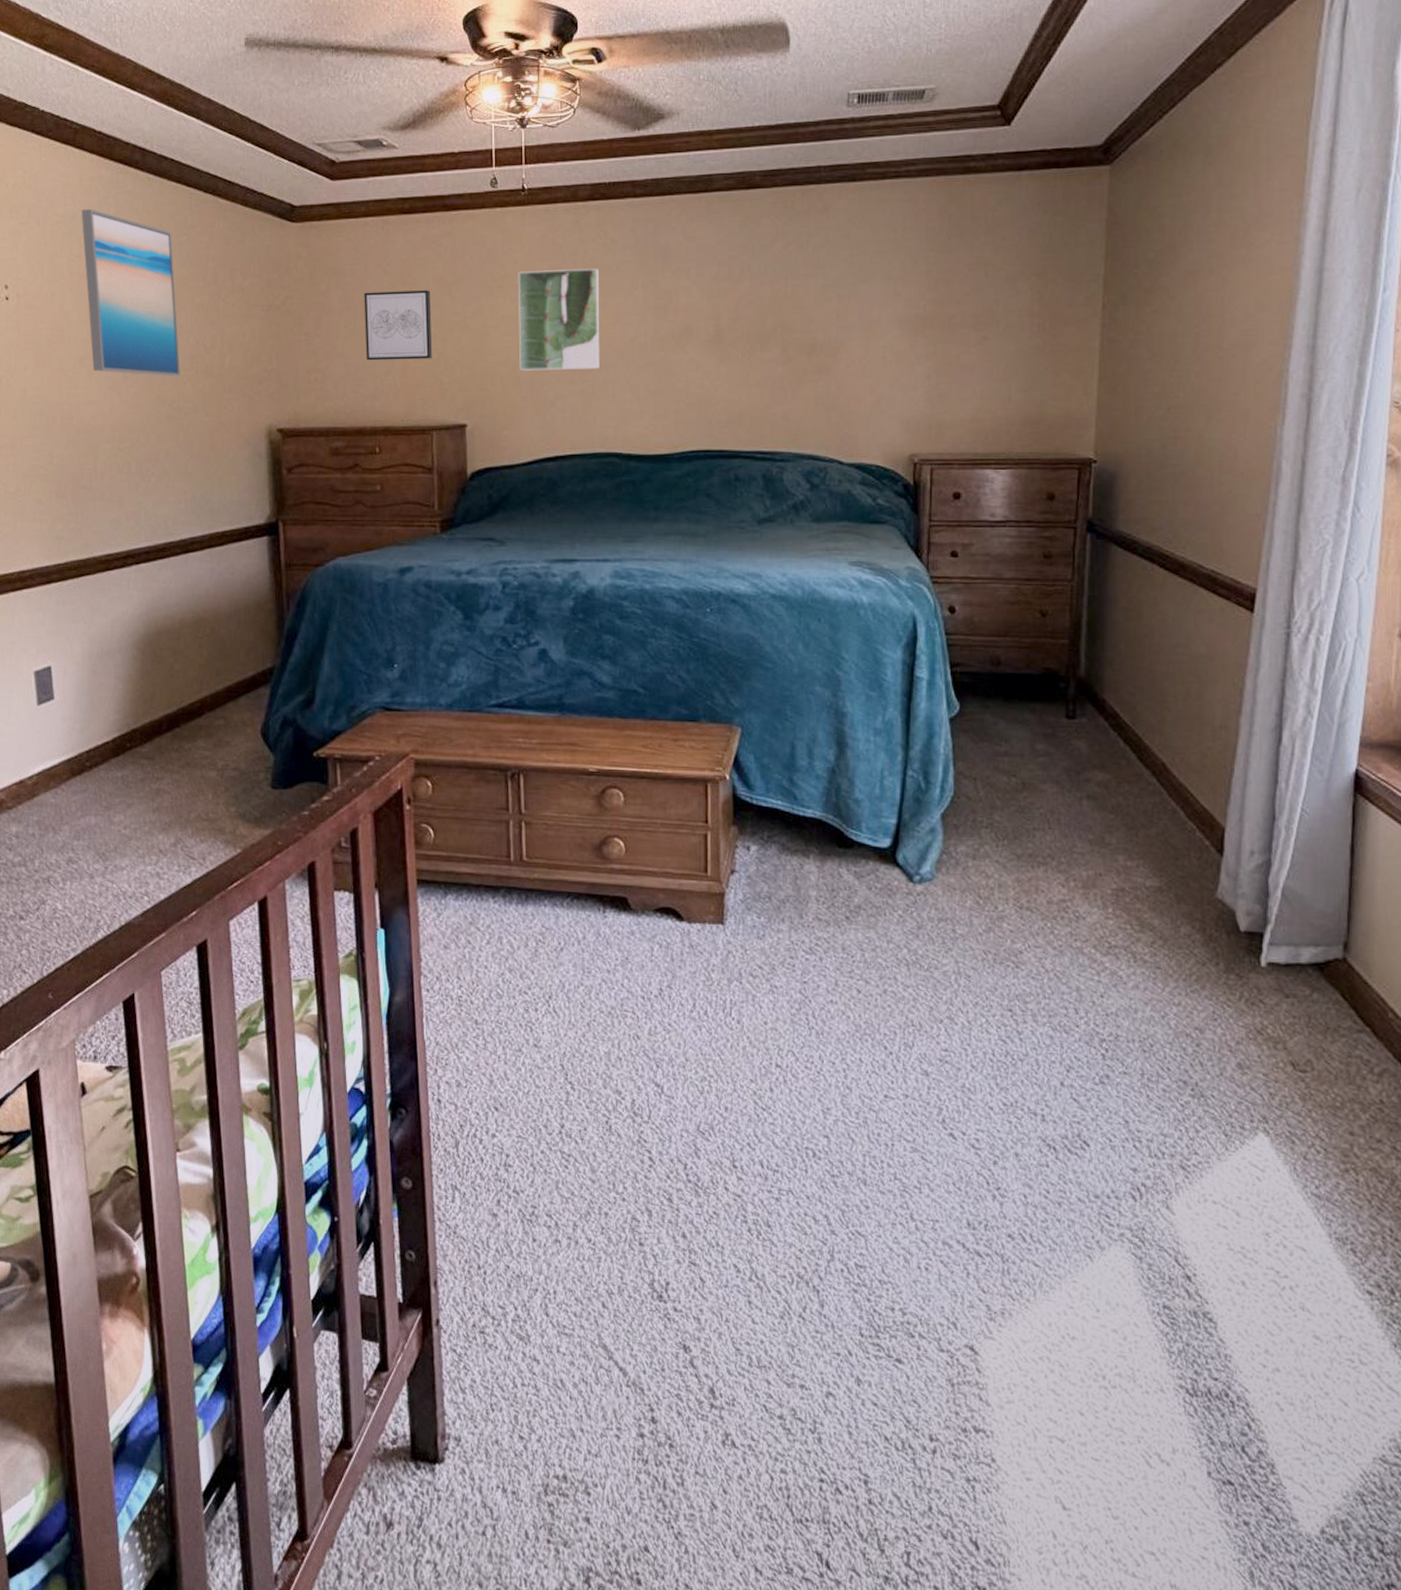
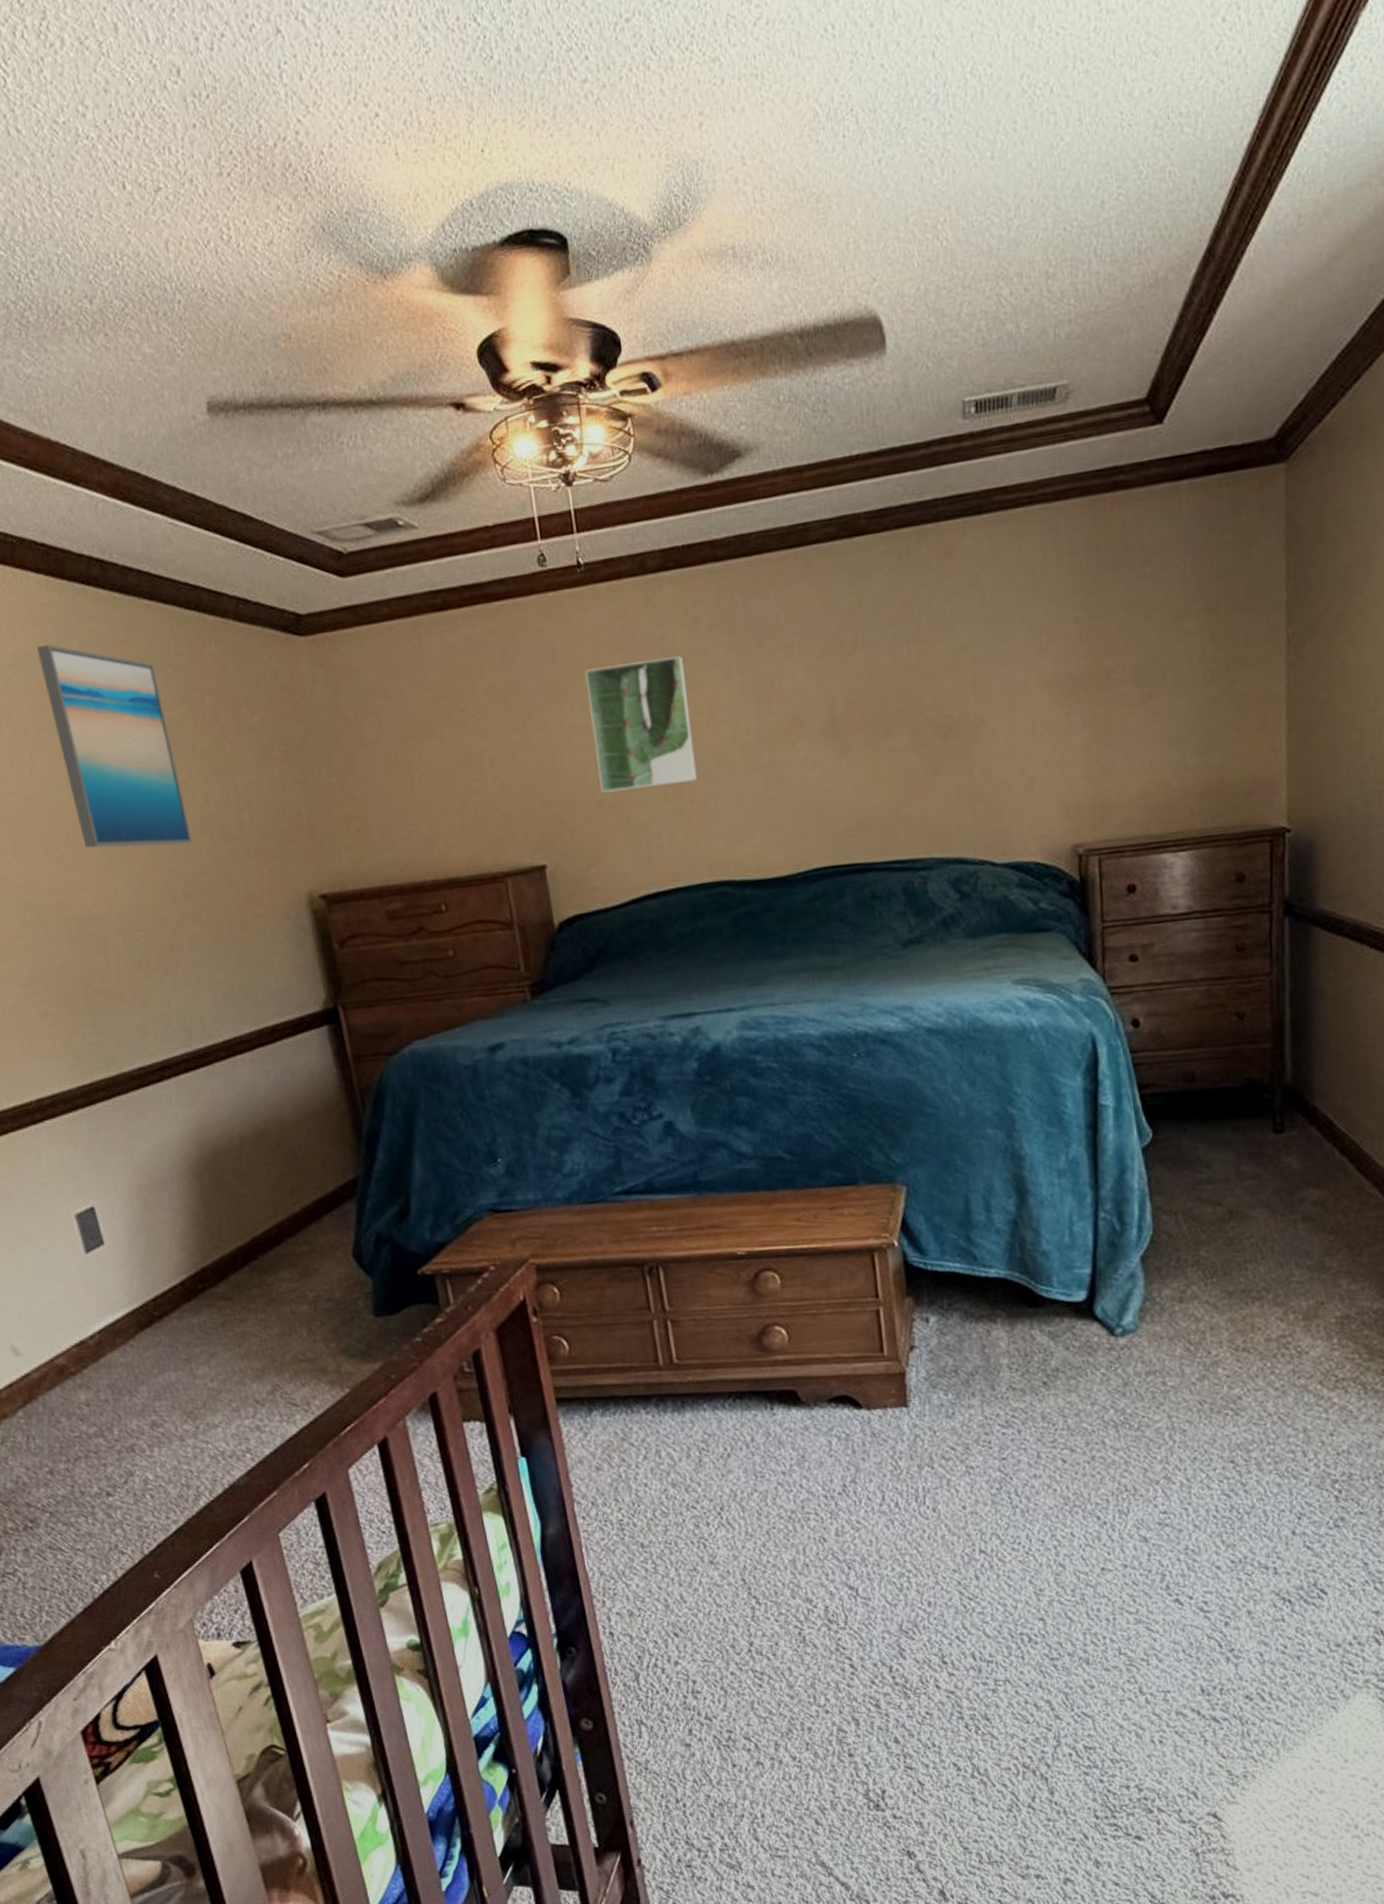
wall art: present [364,290,432,361] -> none [401,704,495,800]

